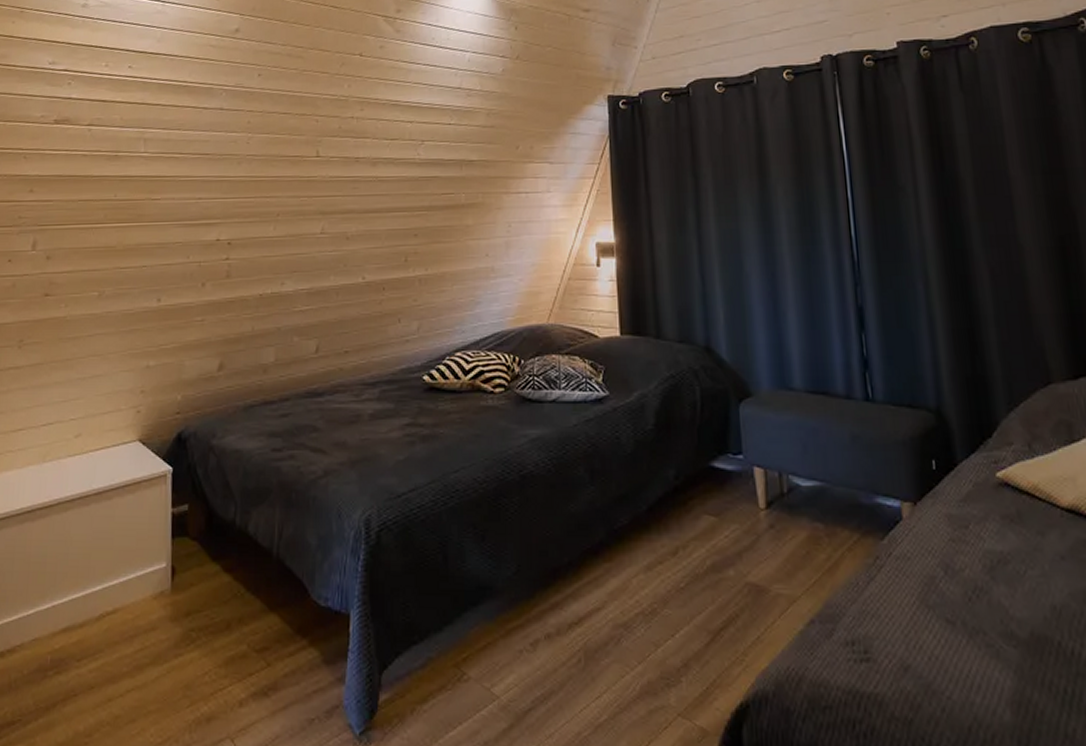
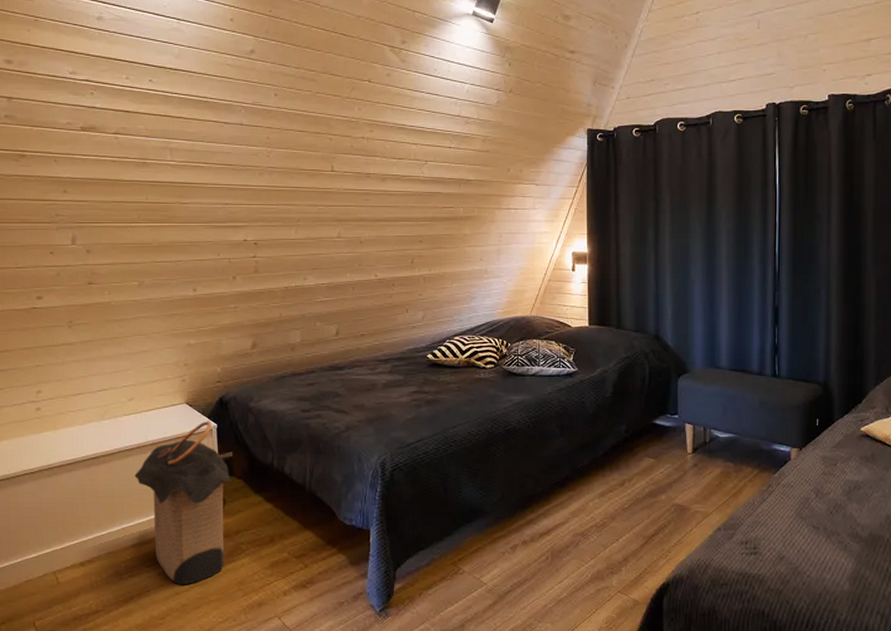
laundry hamper: none [73,462,185,688] -> present [134,420,232,585]

